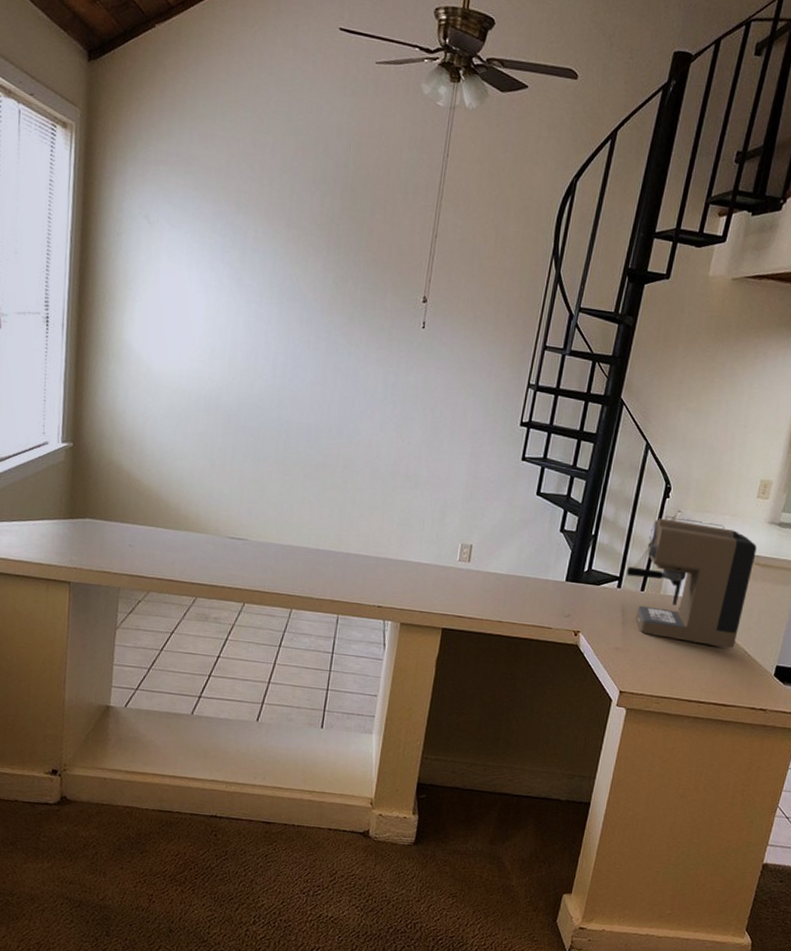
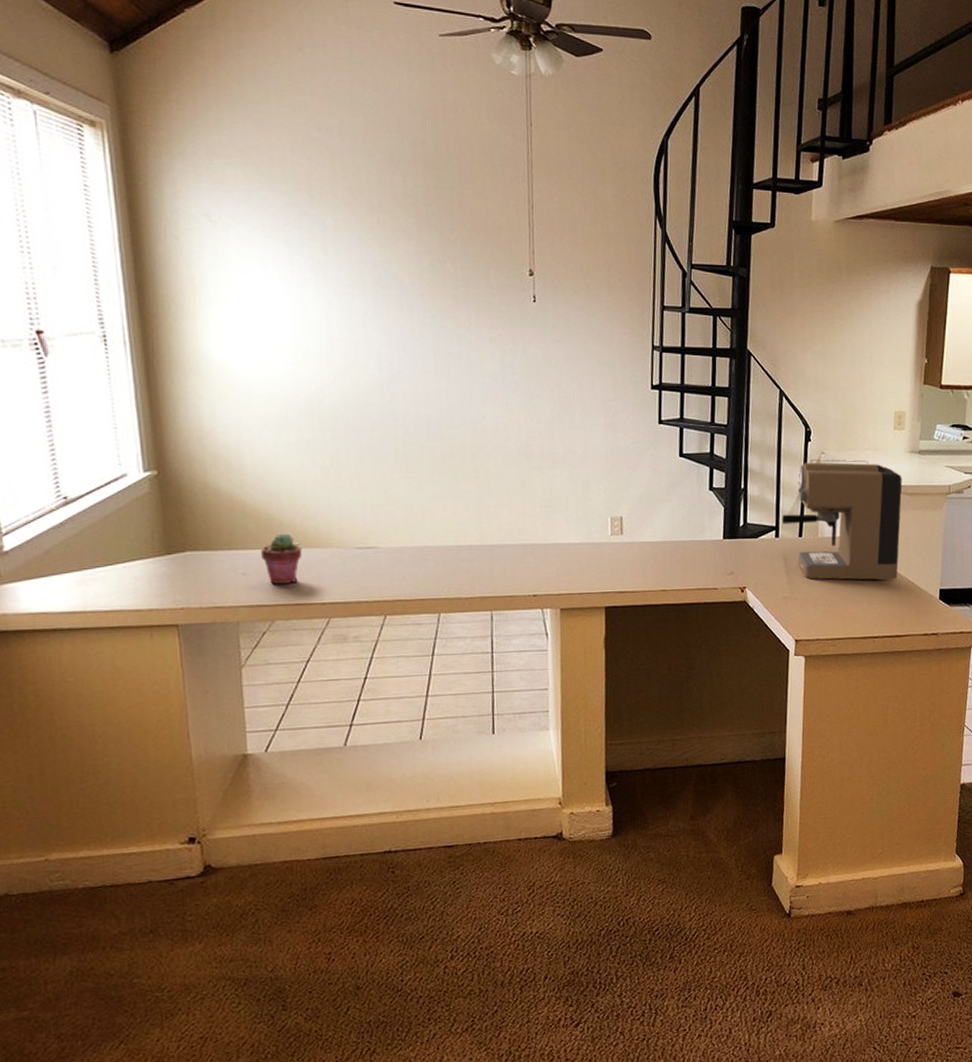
potted succulent: none [146,514,183,561] -> present [260,533,303,584]

